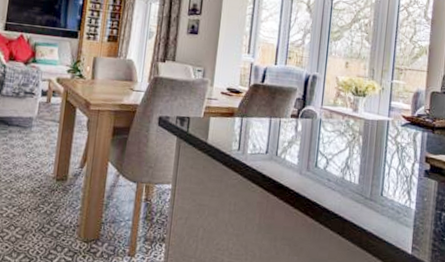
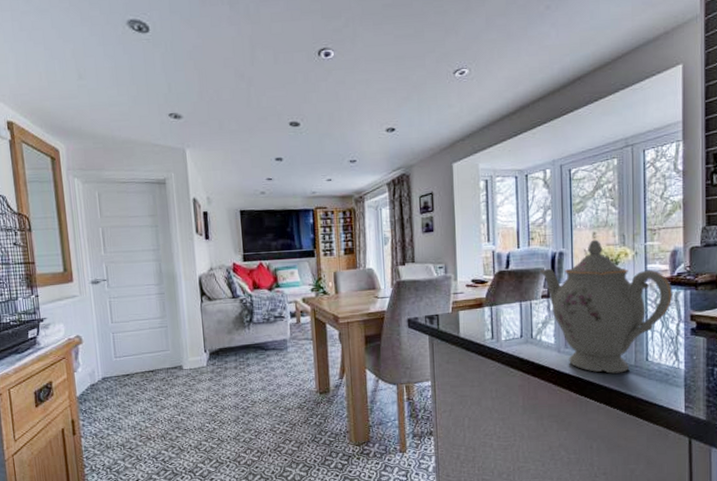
teapot: none [292,69,412,205] -> present [539,239,673,374]

